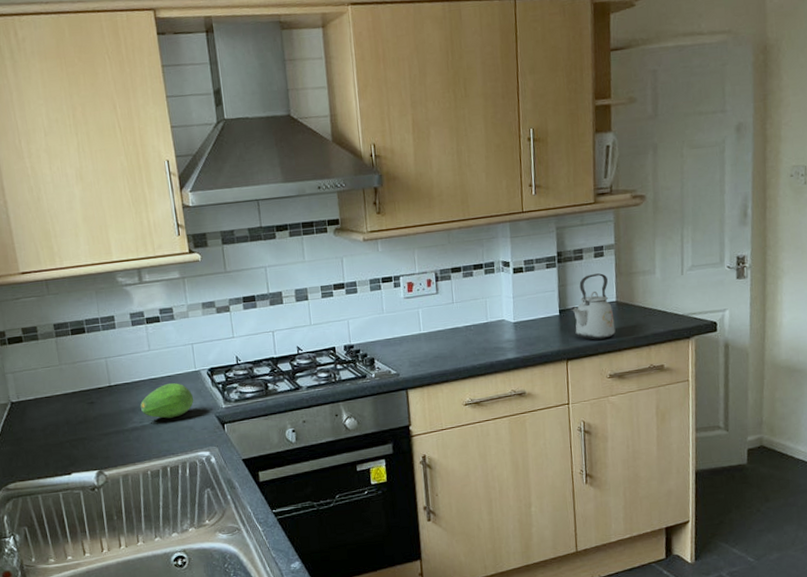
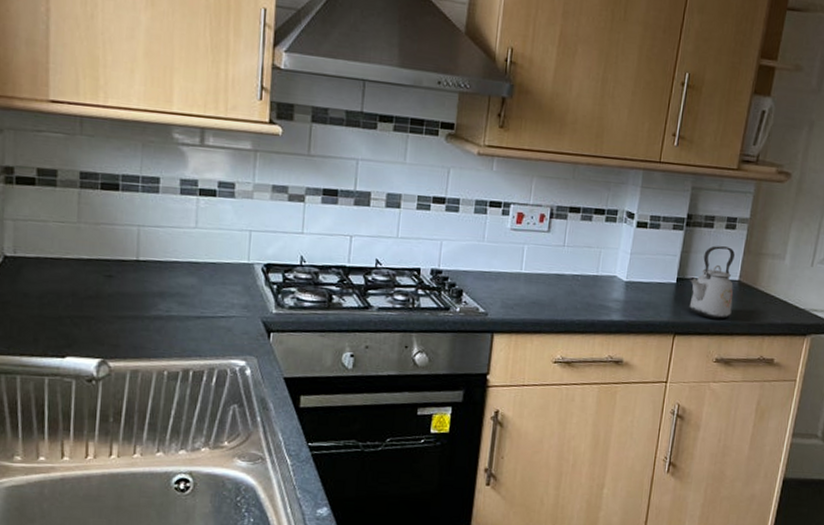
fruit: present [140,382,194,419] -> none [170,271,240,314]

